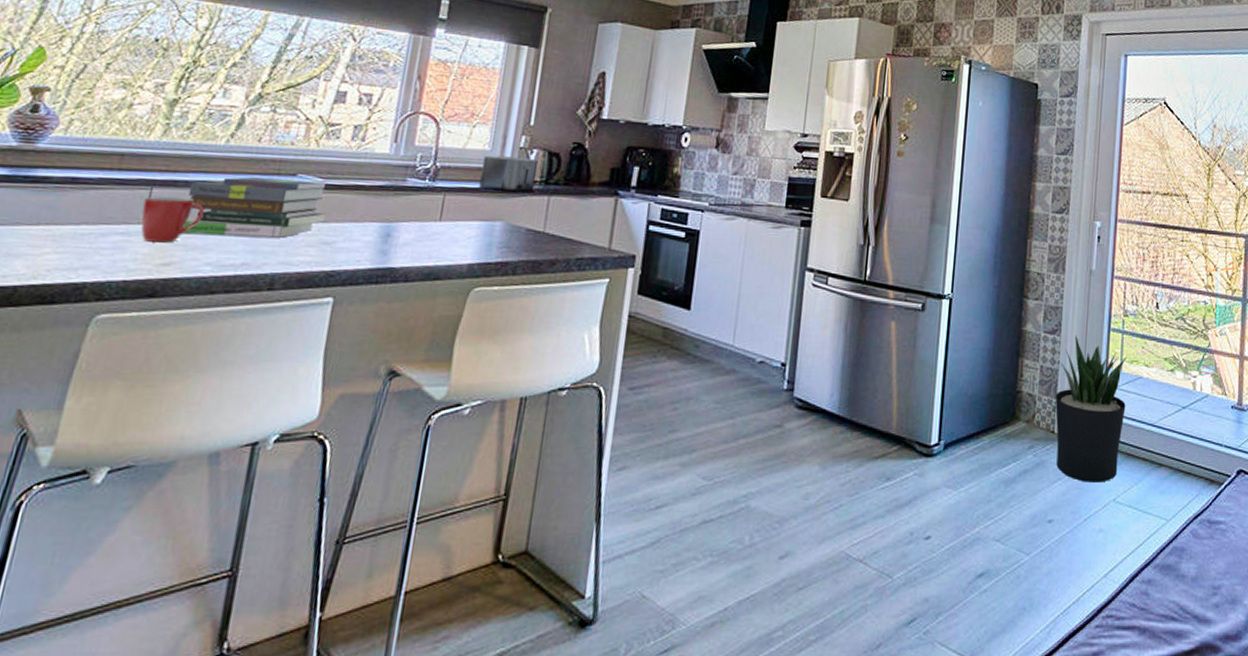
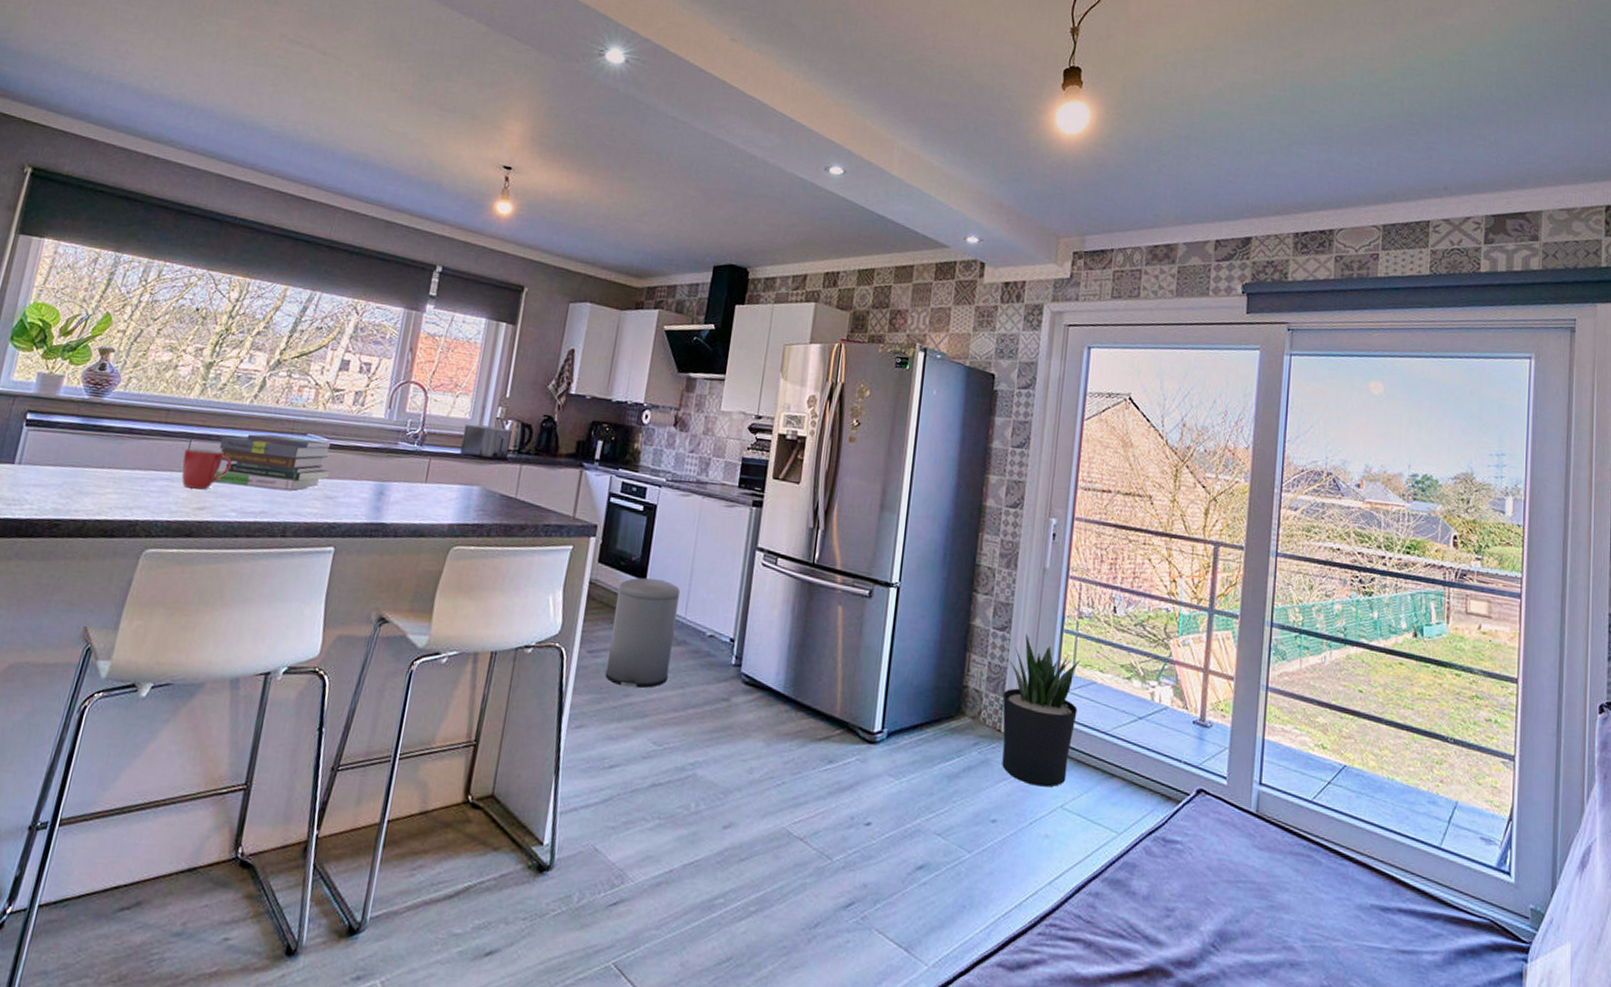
pedal bin: none [648,307,728,423] -> present [605,577,681,688]

